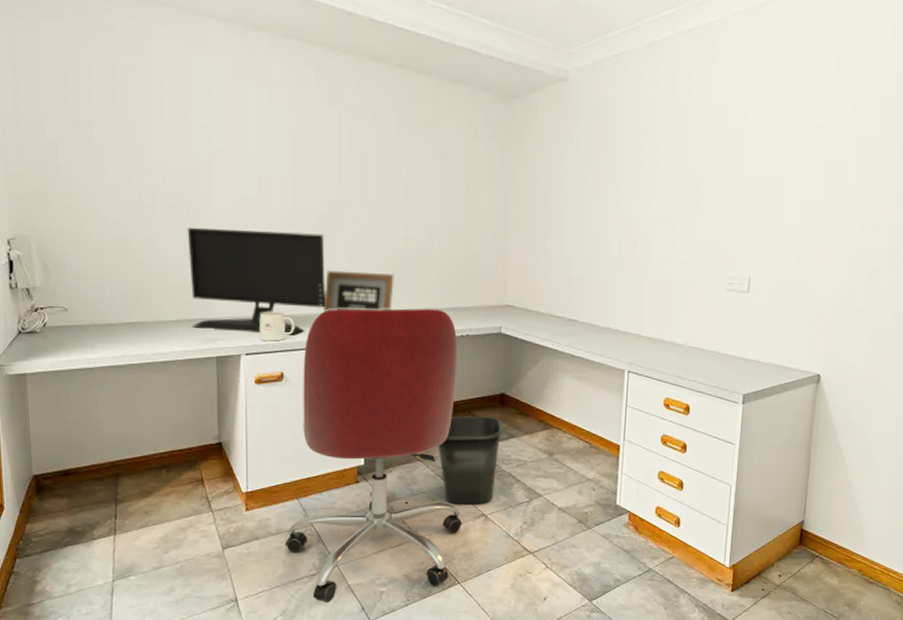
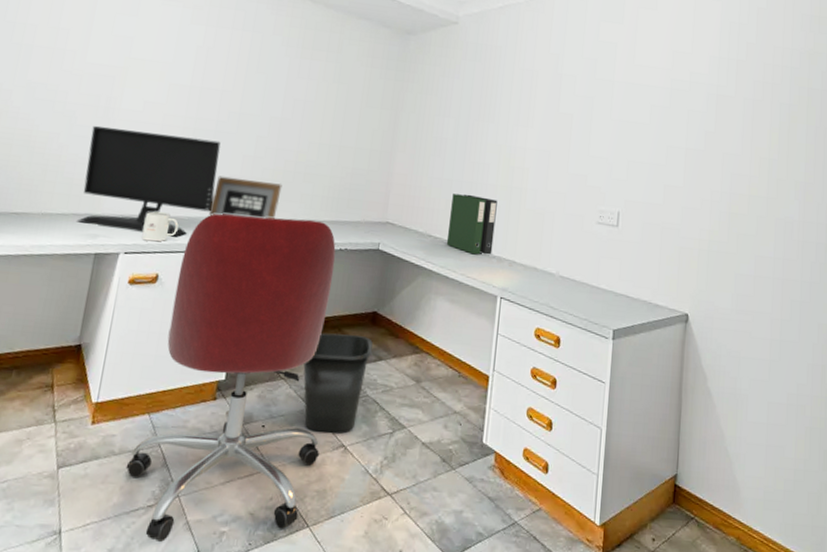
binder: none [569,270,621,331] -> present [446,193,498,255]

